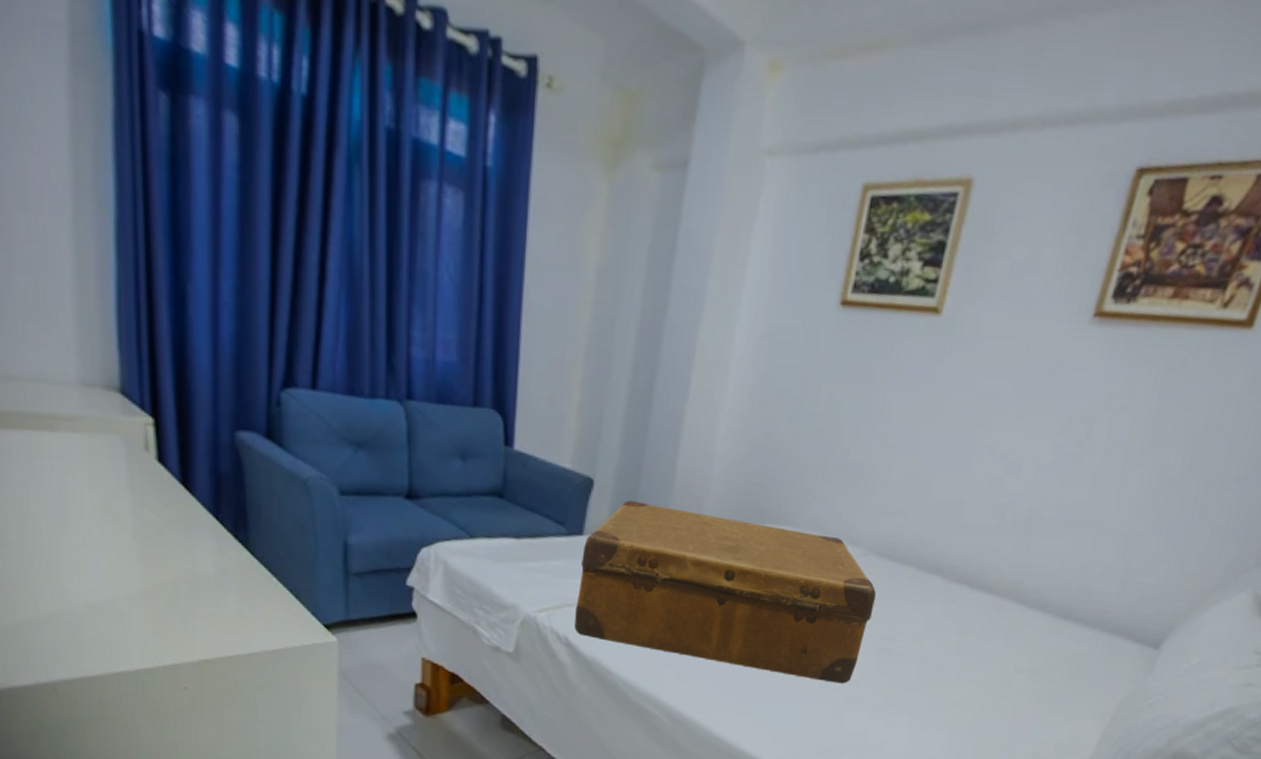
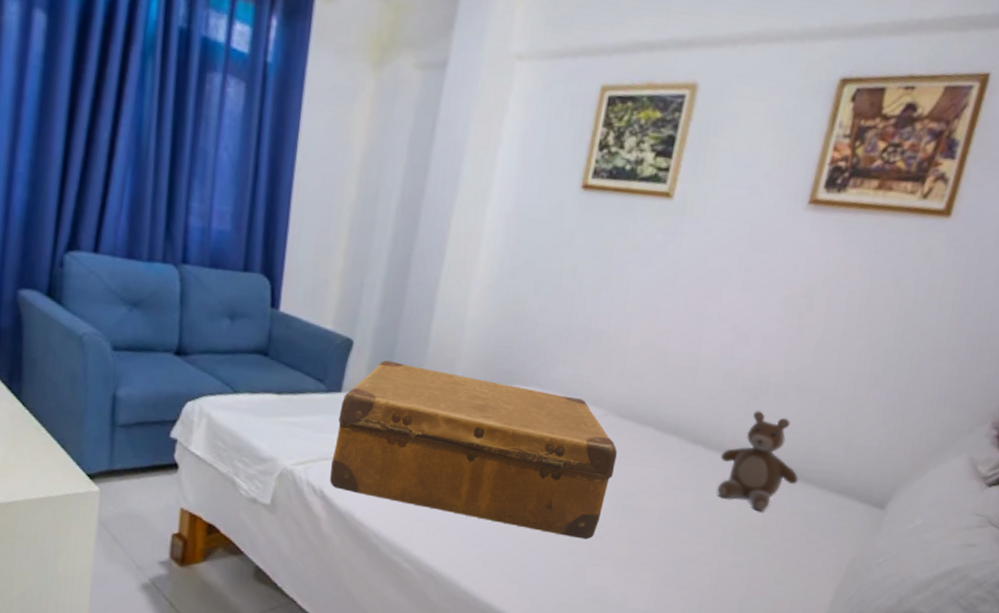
bear: none [981,546,1069,654] -> present [717,410,799,512]

